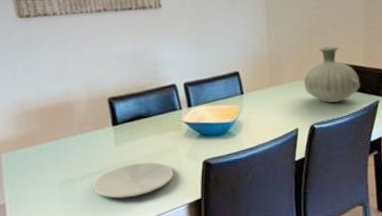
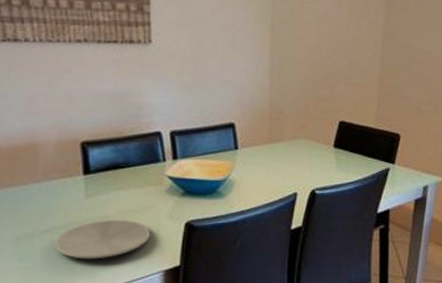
vase: present [304,46,360,103] -> none [307,102,370,166]

